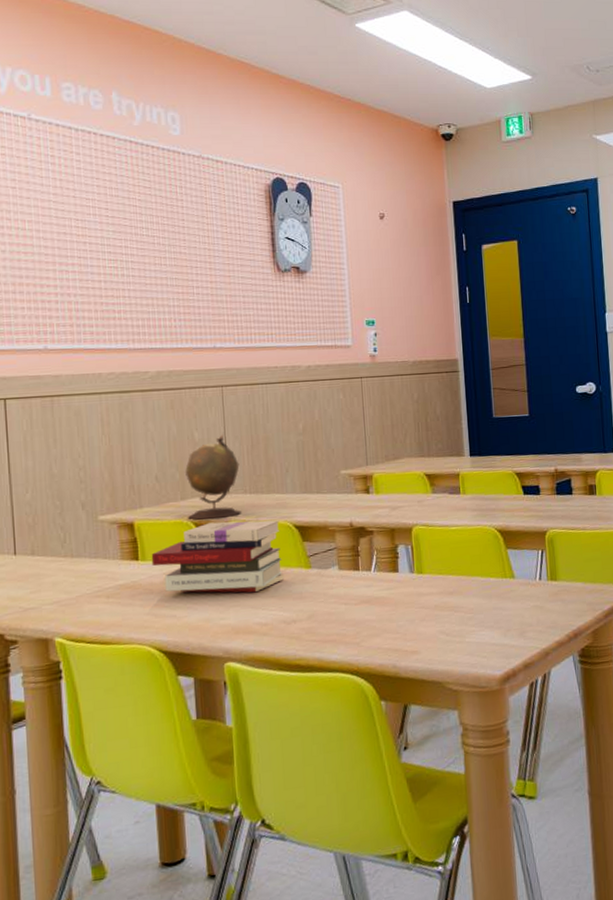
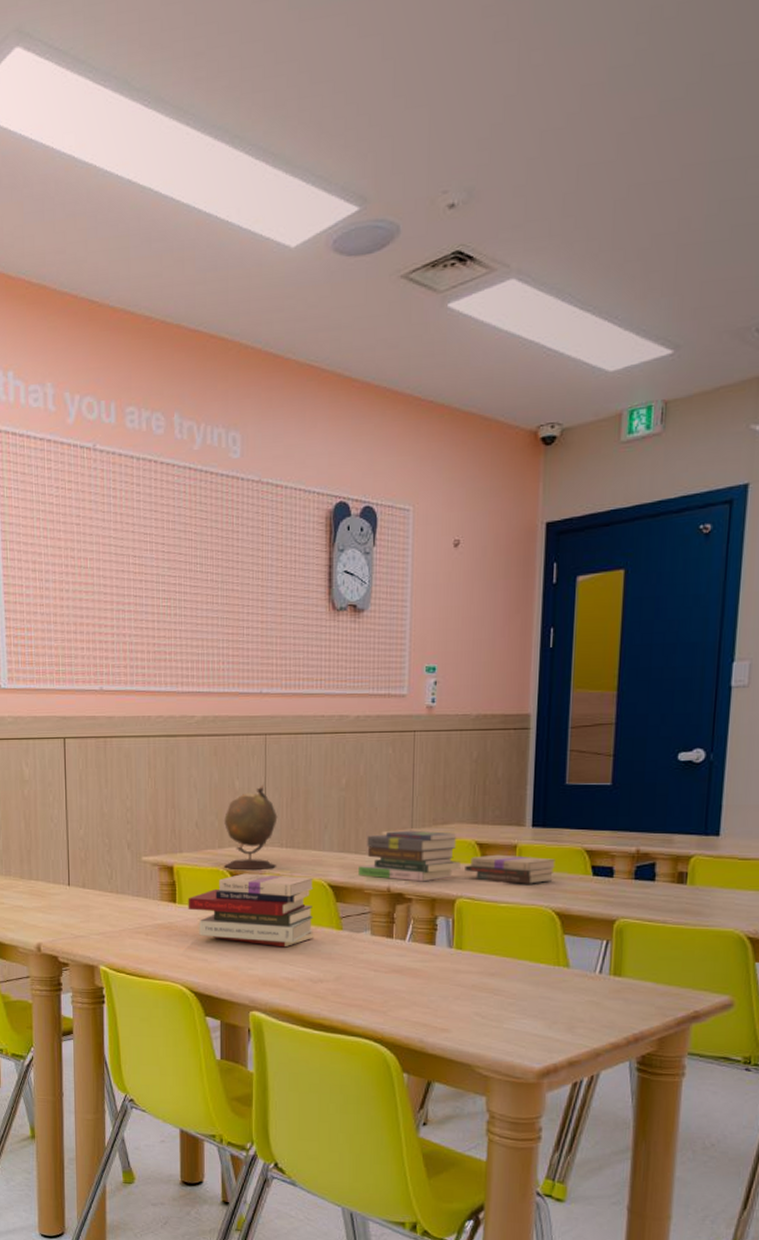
books: none [321,466,414,515] -> present [358,830,461,882]
books: none [417,482,493,508] -> present [465,854,555,884]

